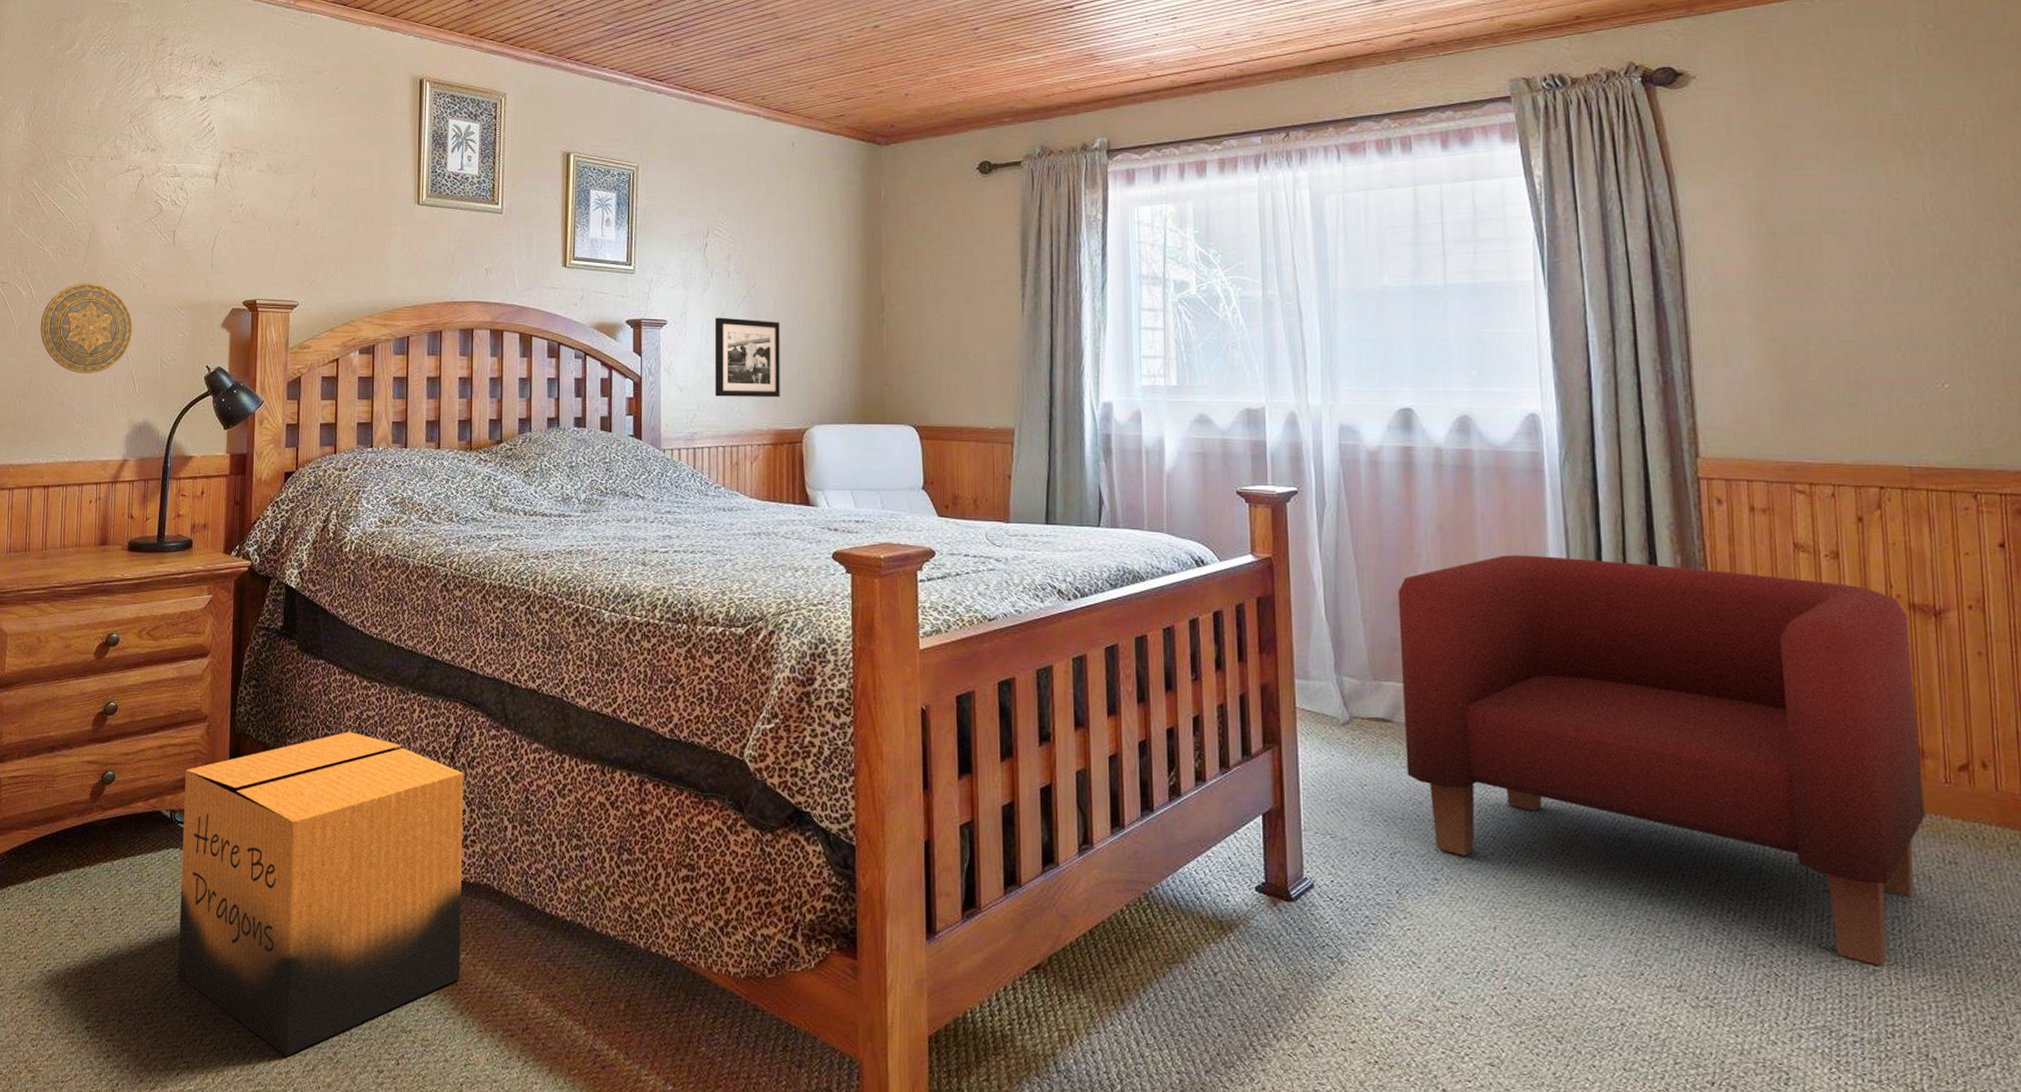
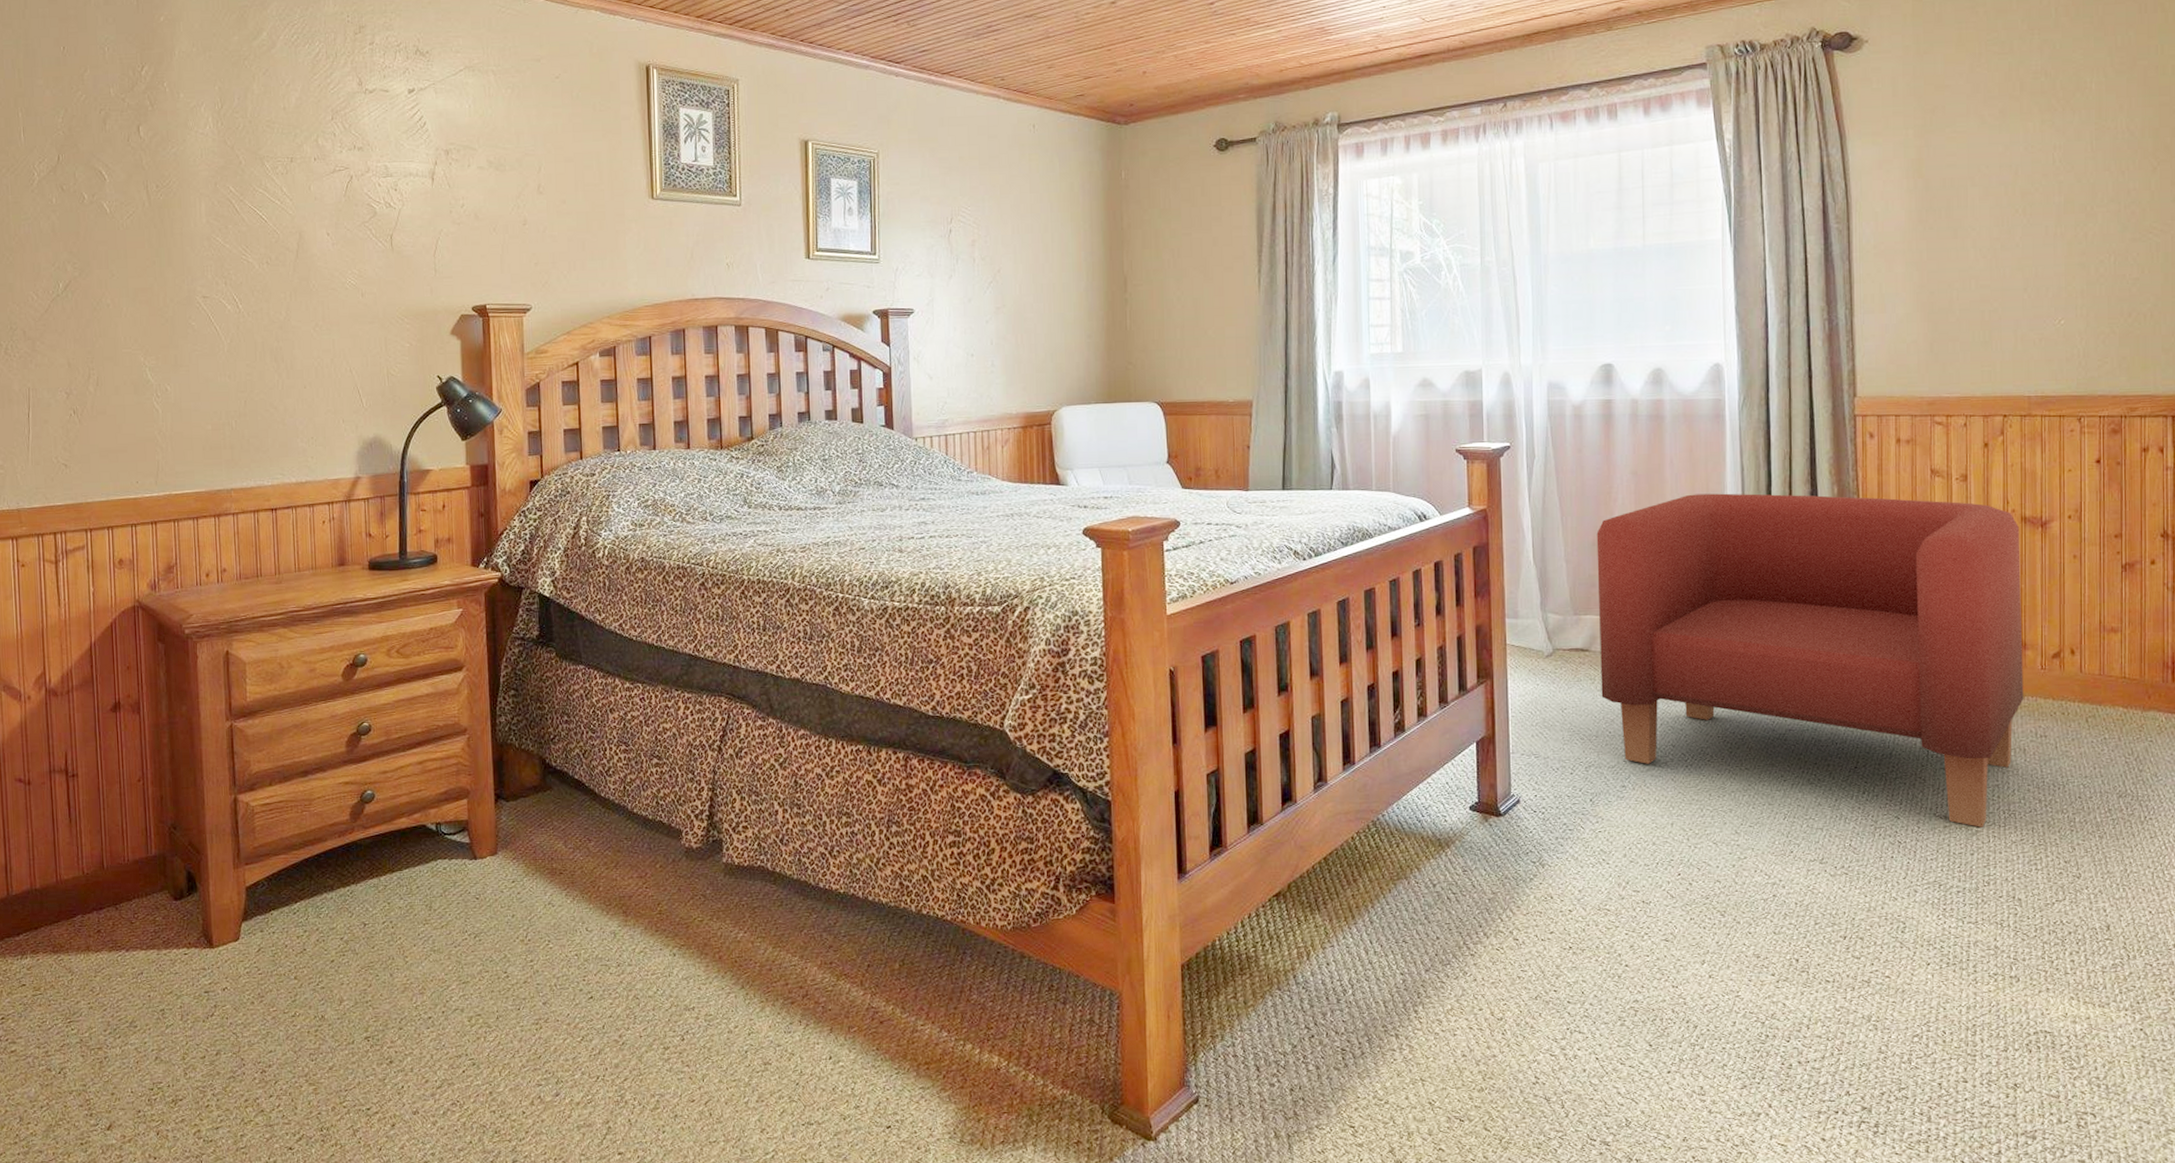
decorative plate: present [40,283,133,374] -> none [251,294,355,390]
cardboard box: present [178,732,463,1057] -> none [448,733,739,1044]
picture frame: present [715,317,780,398] -> none [962,303,1028,383]

